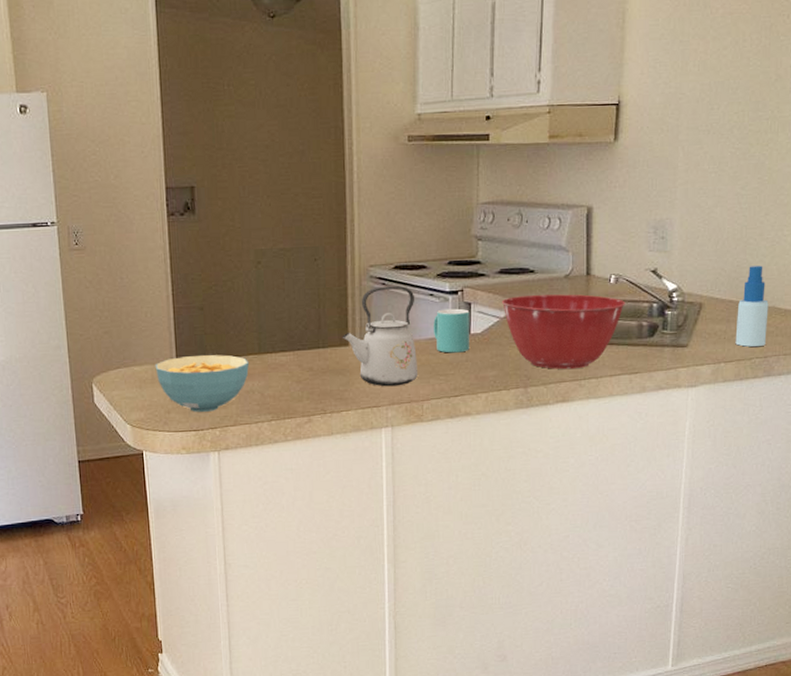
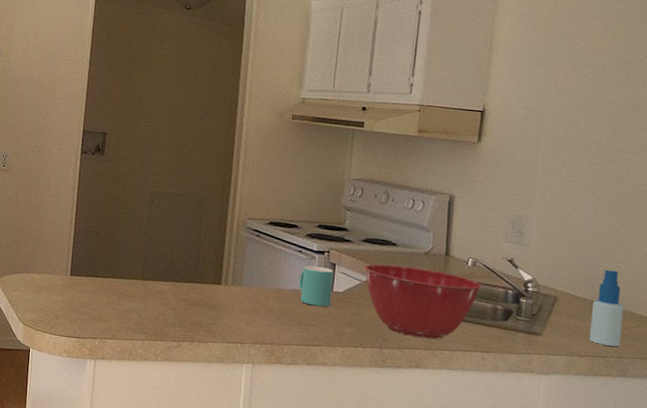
cereal bowl: present [155,355,249,412] -> none [51,271,132,323]
kettle: present [342,285,419,387] -> none [216,237,285,328]

